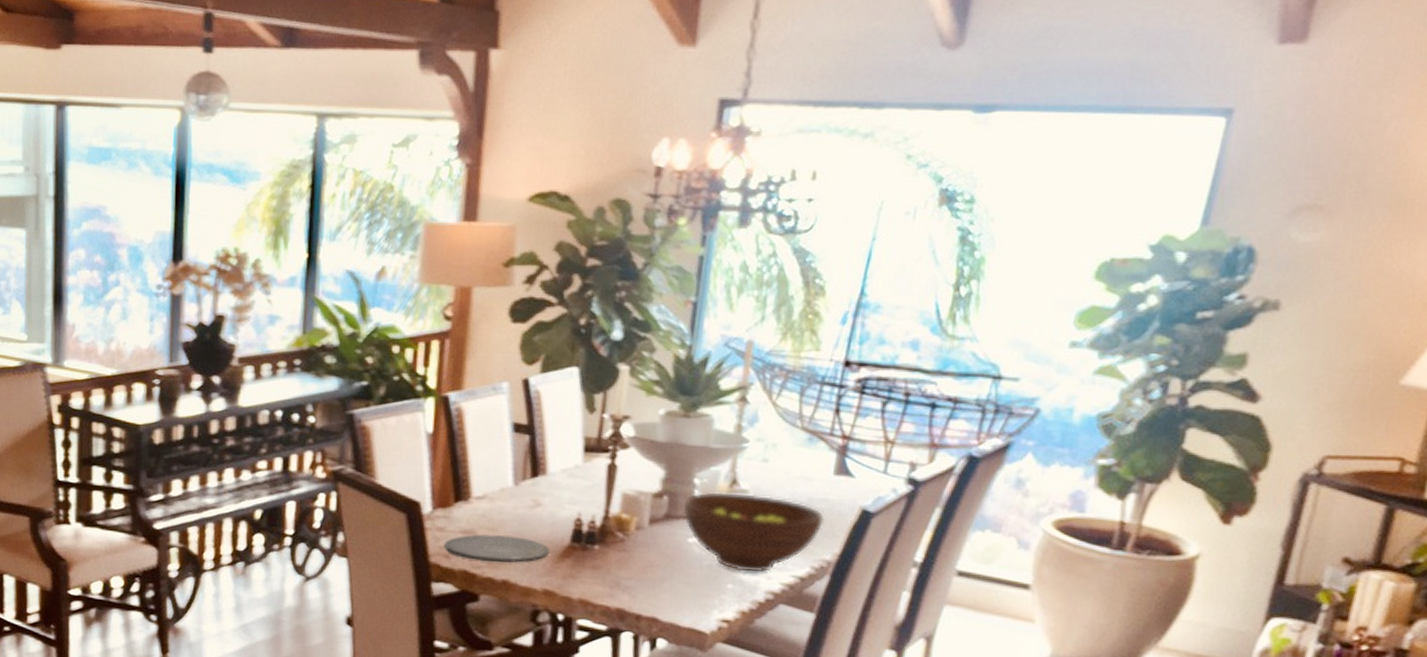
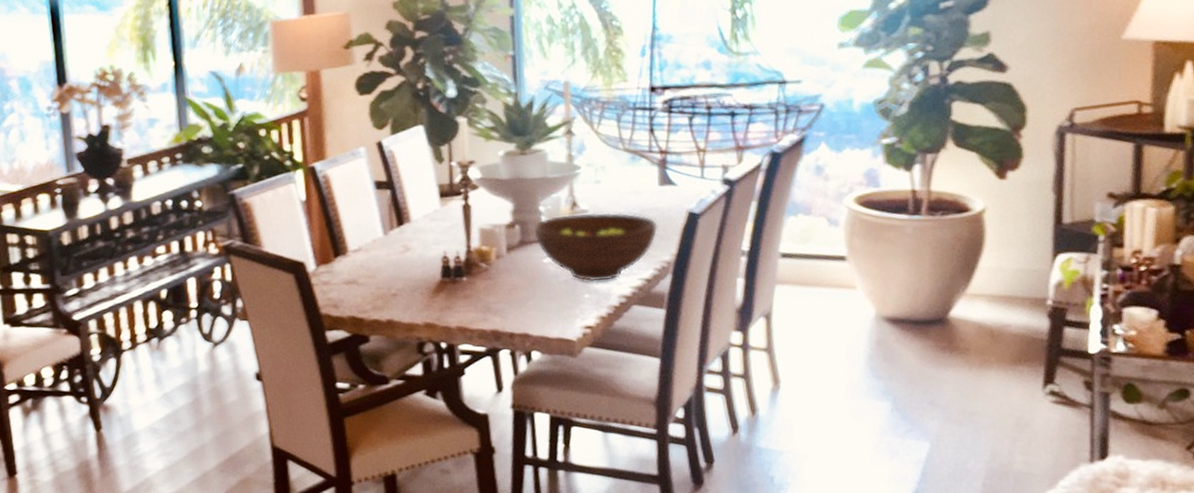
plate: present [444,534,550,563] -> none [331,280,425,306]

